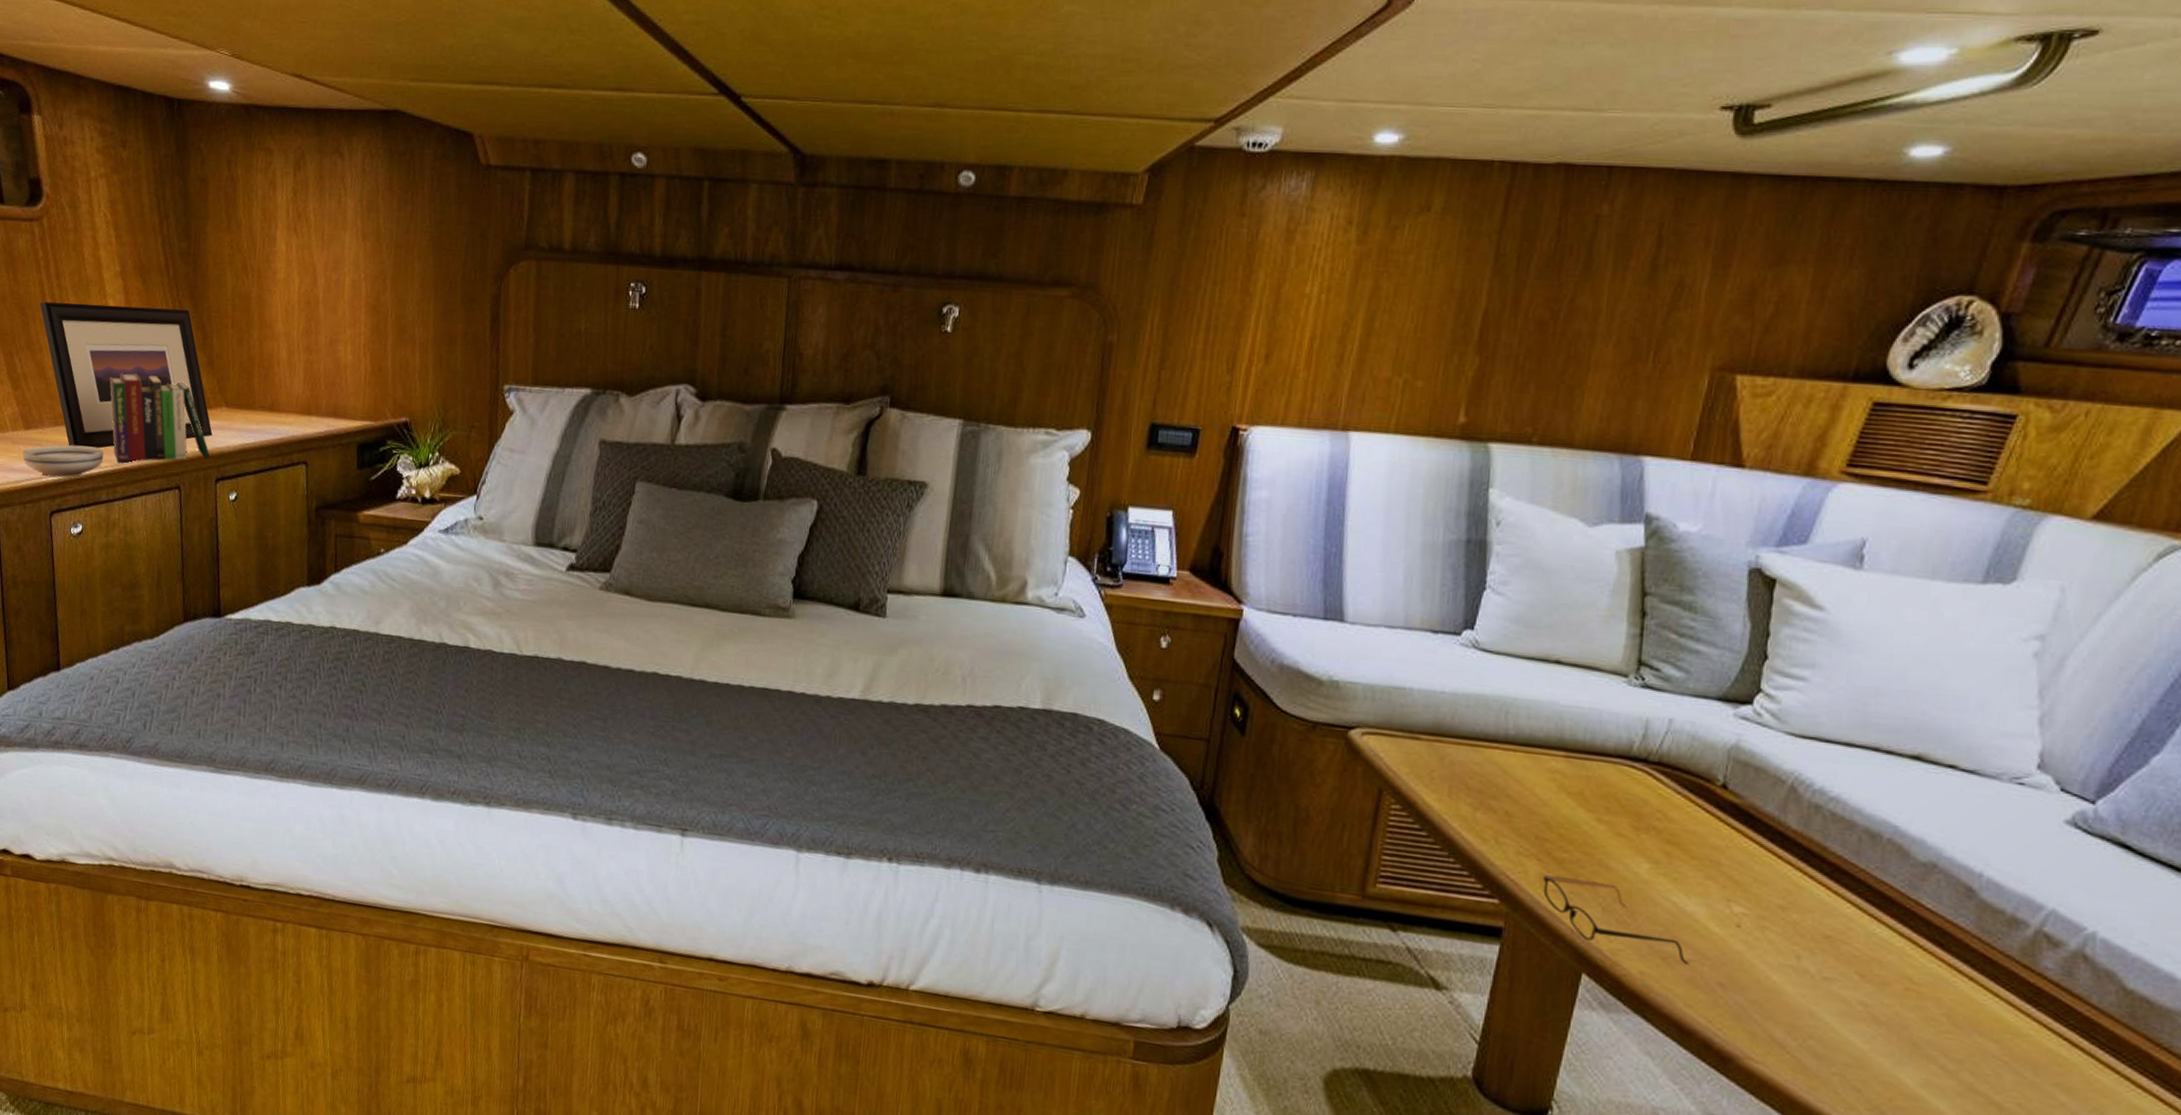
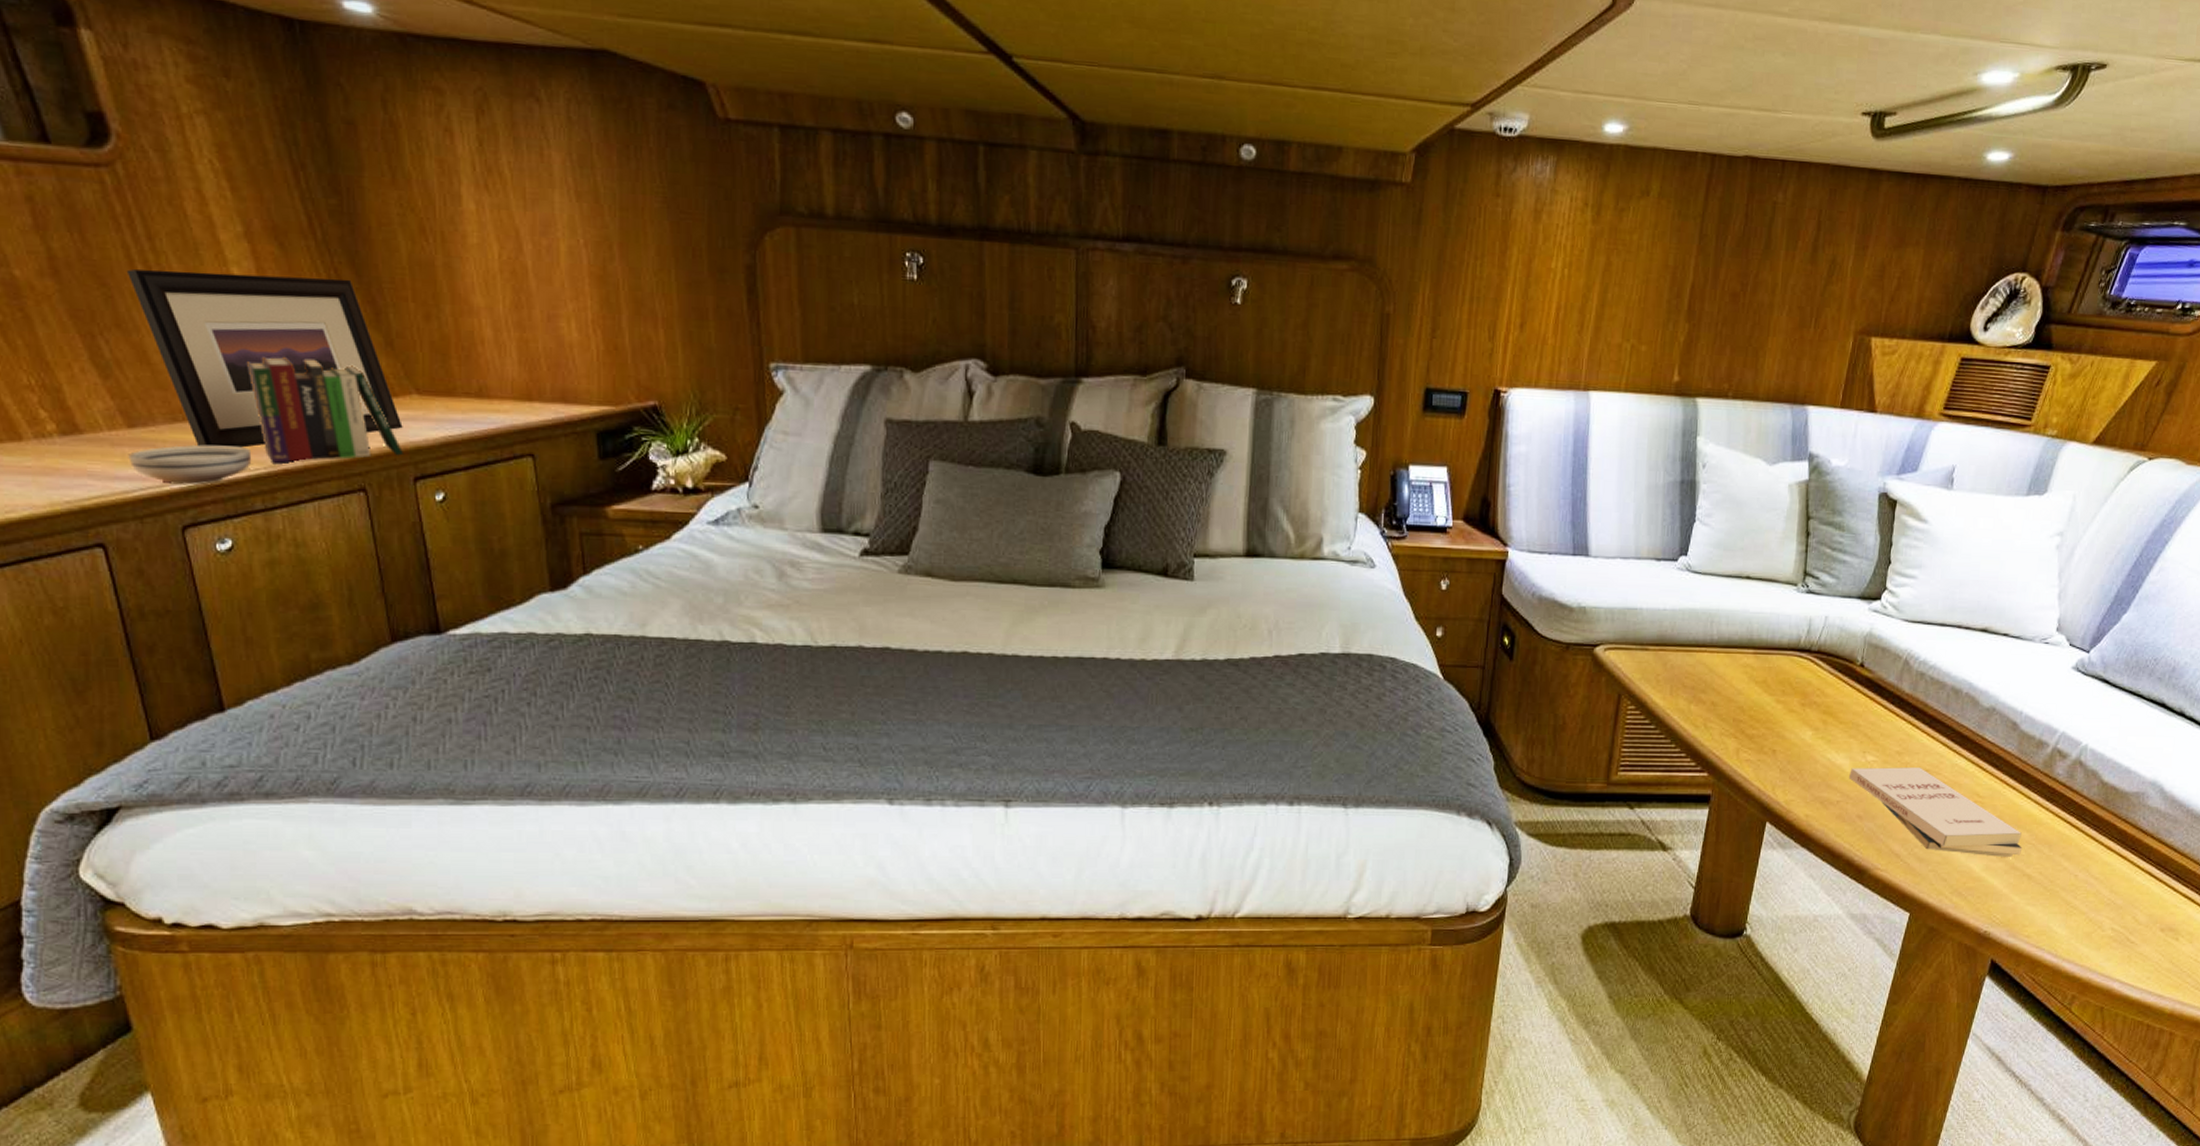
eyeglasses: present [1542,875,1690,965] -> none [1738,749,1839,805]
books: none [1706,919,1988,1076] -> present [1849,767,2023,858]

